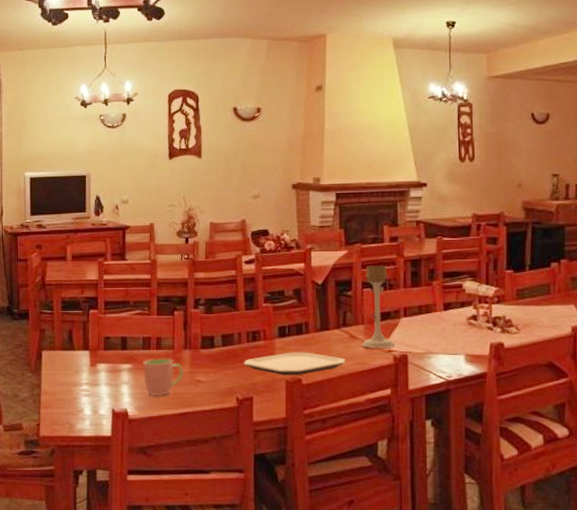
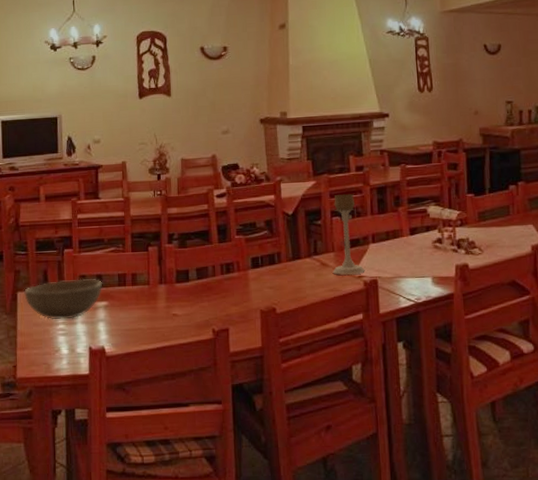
bowl: none [49,340,128,381] -> present [24,278,103,320]
cup: present [143,358,184,397] -> none [119,293,160,333]
plate: present [242,352,346,375] -> none [217,281,318,305]

